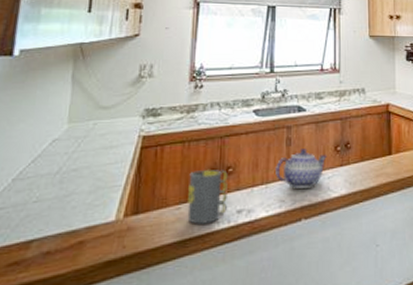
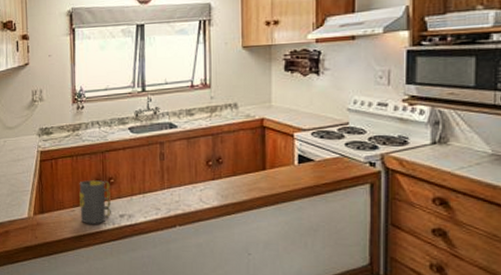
teapot: present [275,149,327,189] -> none [151,163,199,199]

